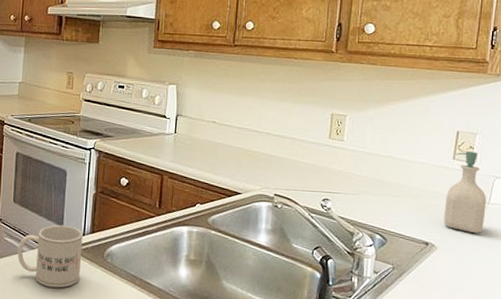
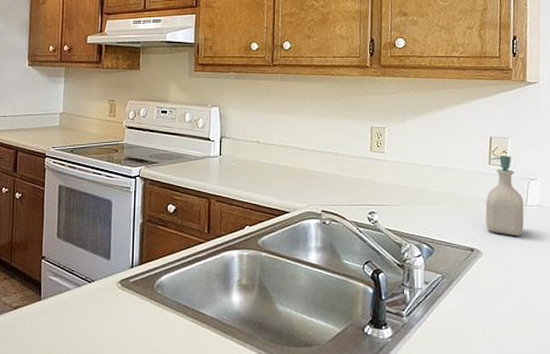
mug: present [17,225,83,288] -> none [63,258,131,326]

